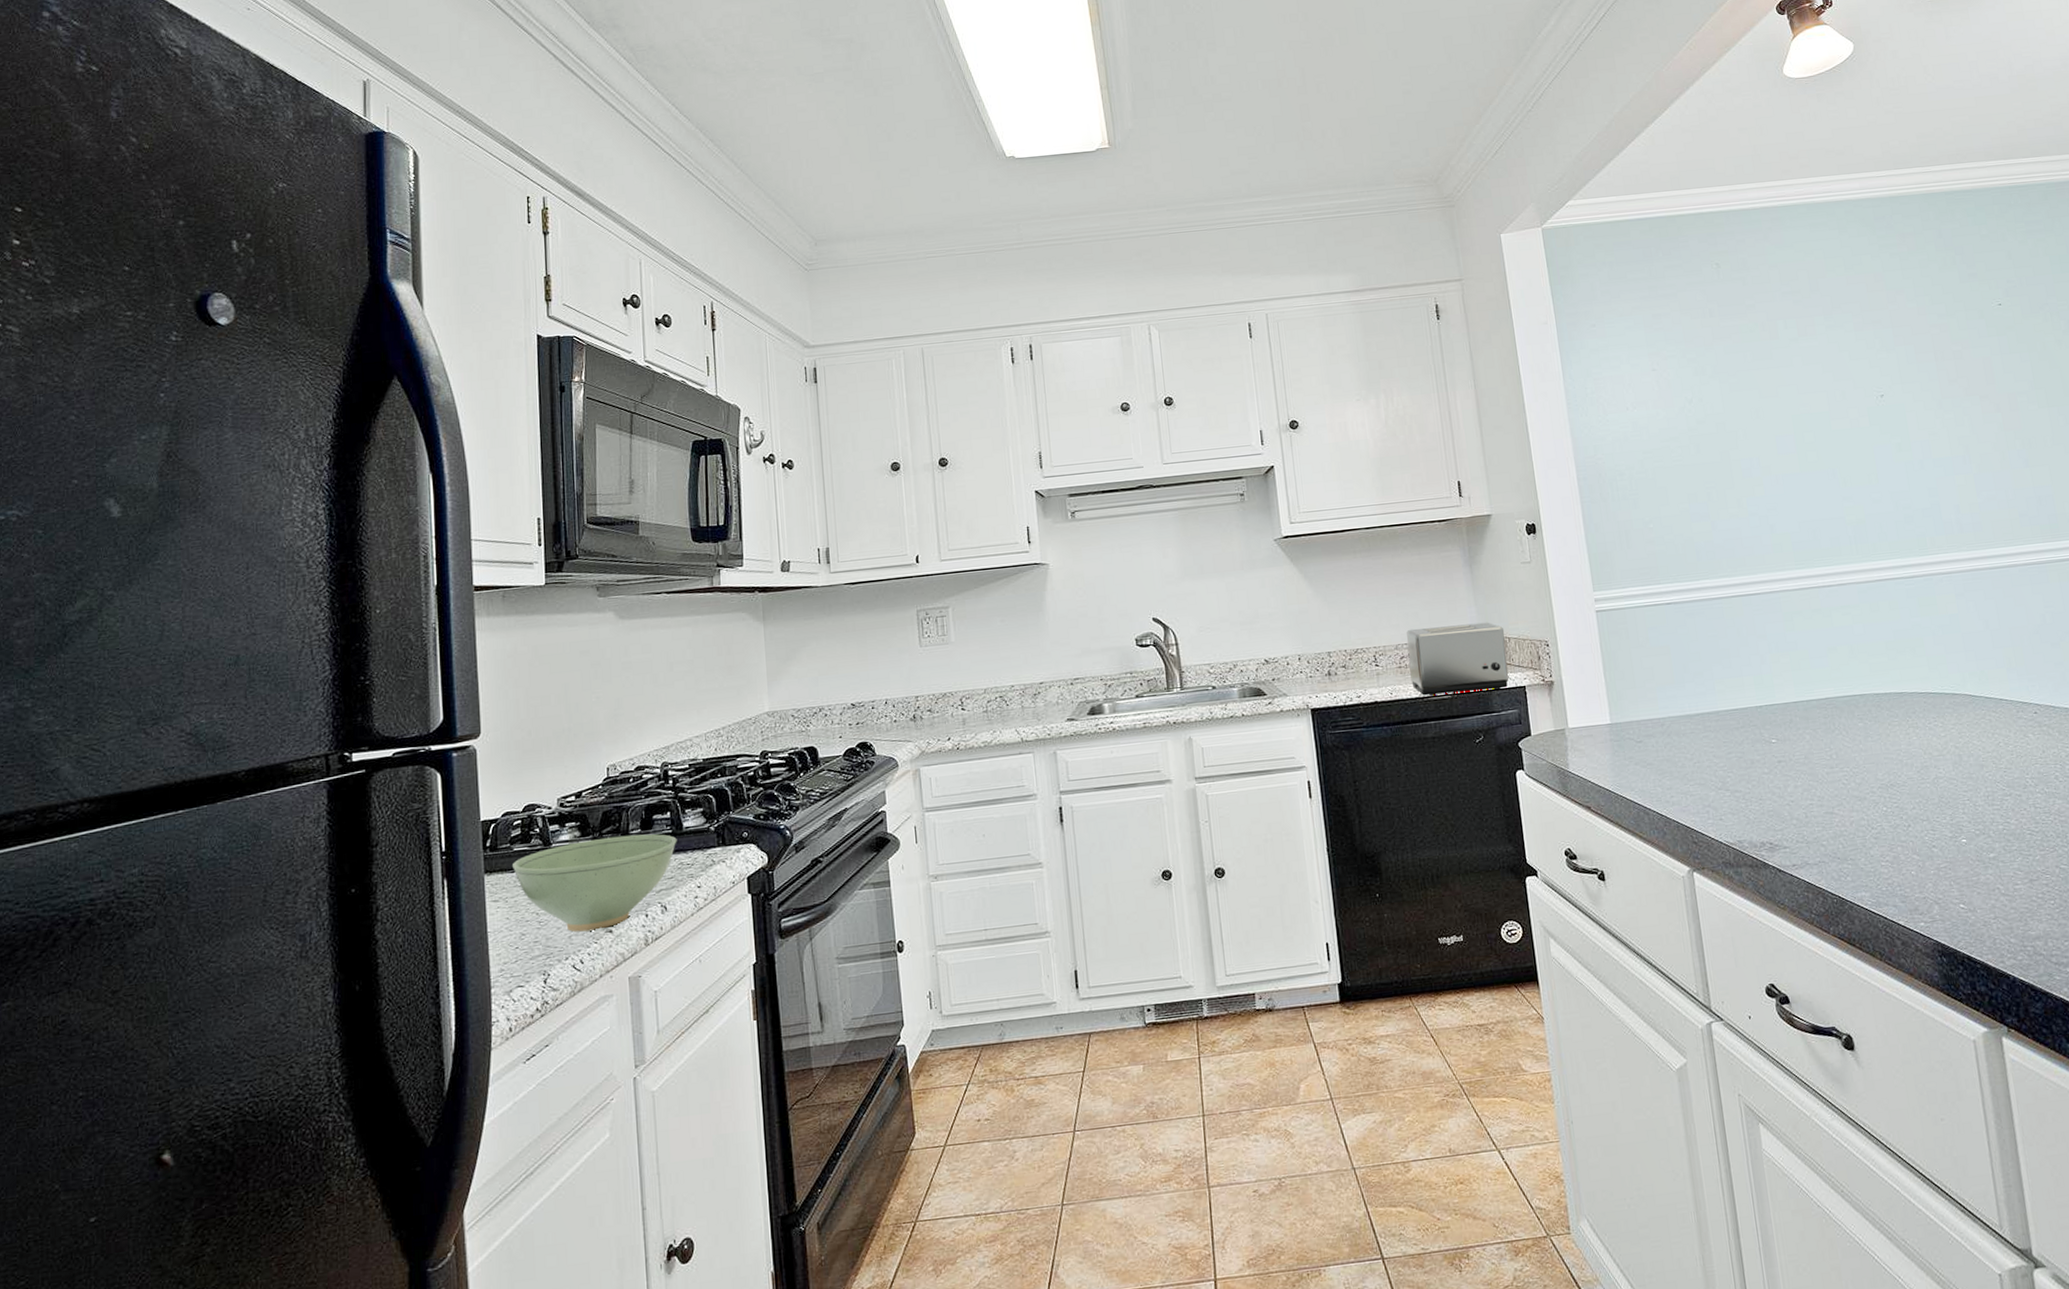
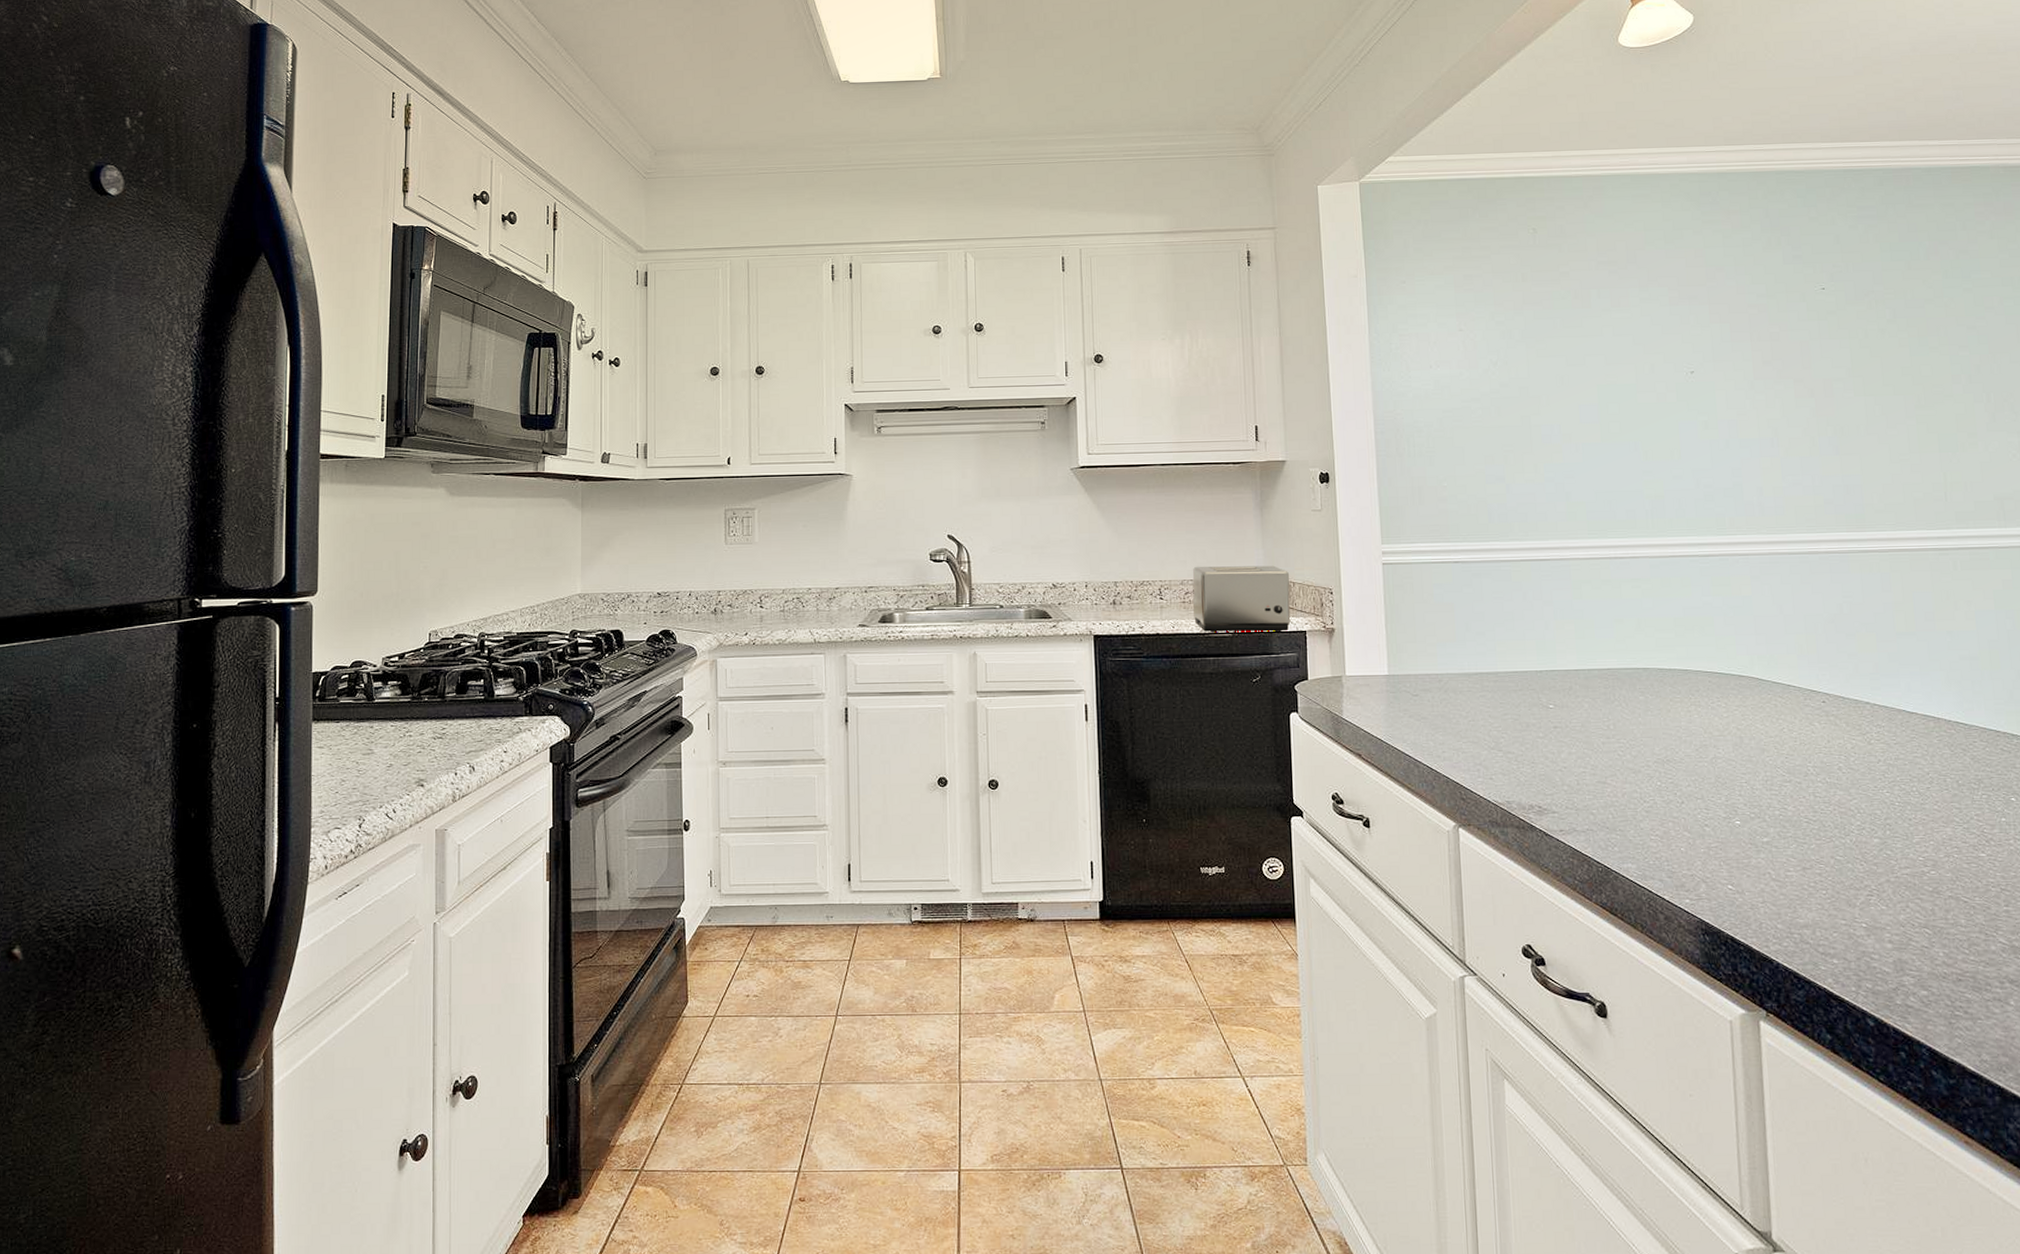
bowl: present [511,833,677,932] -> none [337,697,488,783]

